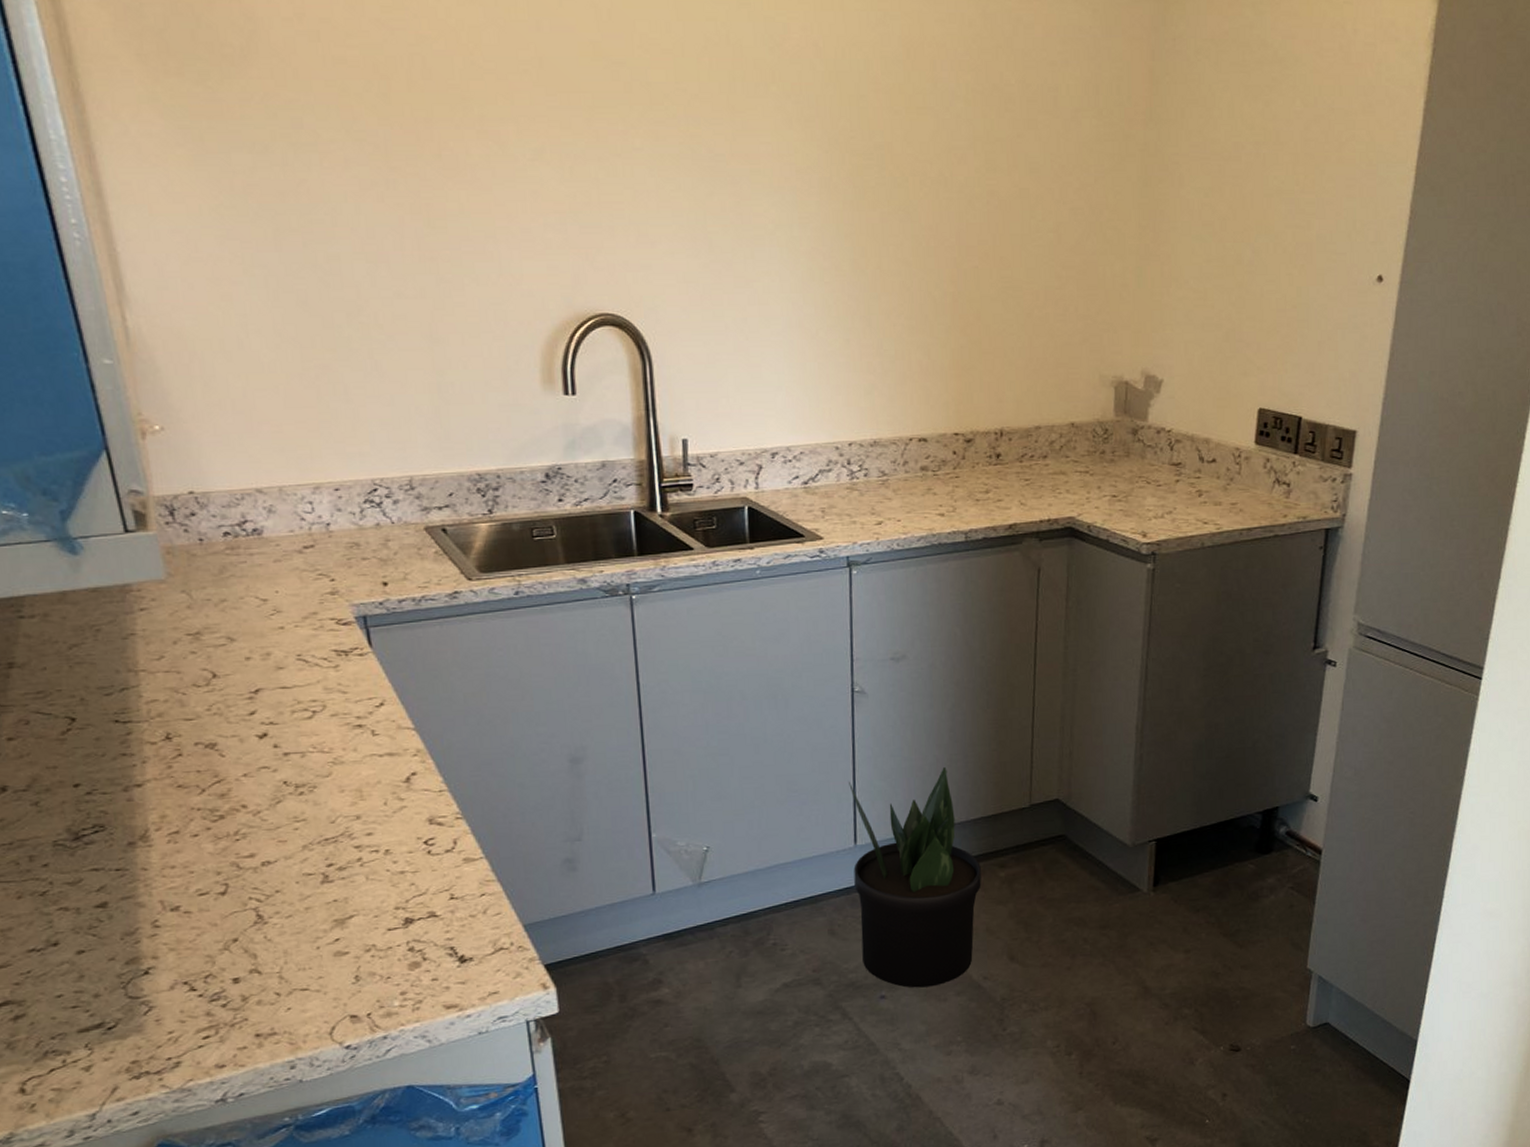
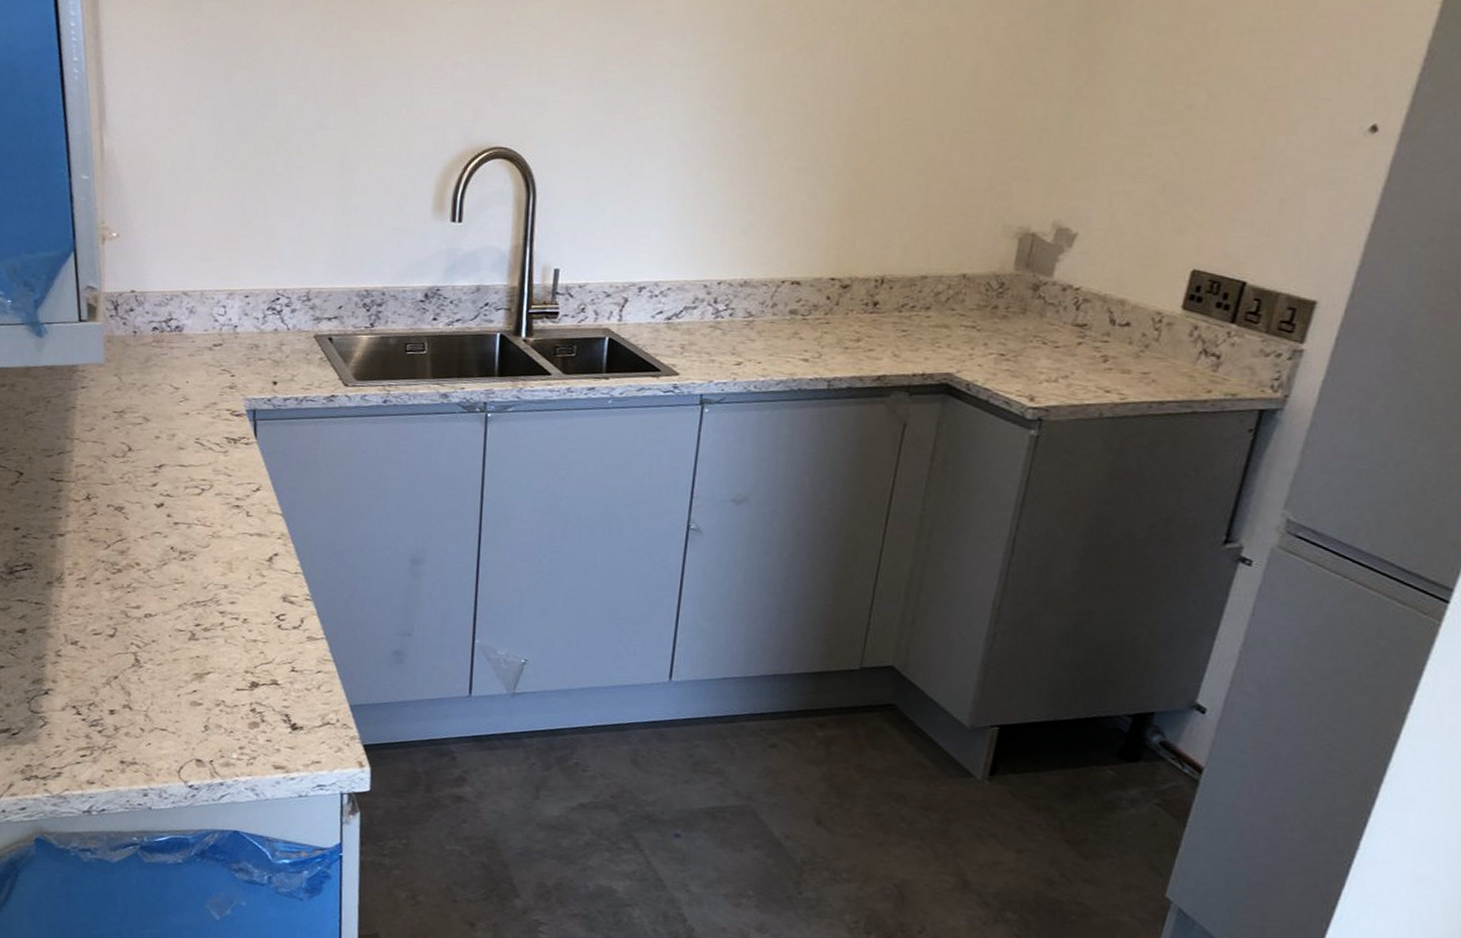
planter: present [849,767,982,988] -> none [661,616,799,835]

